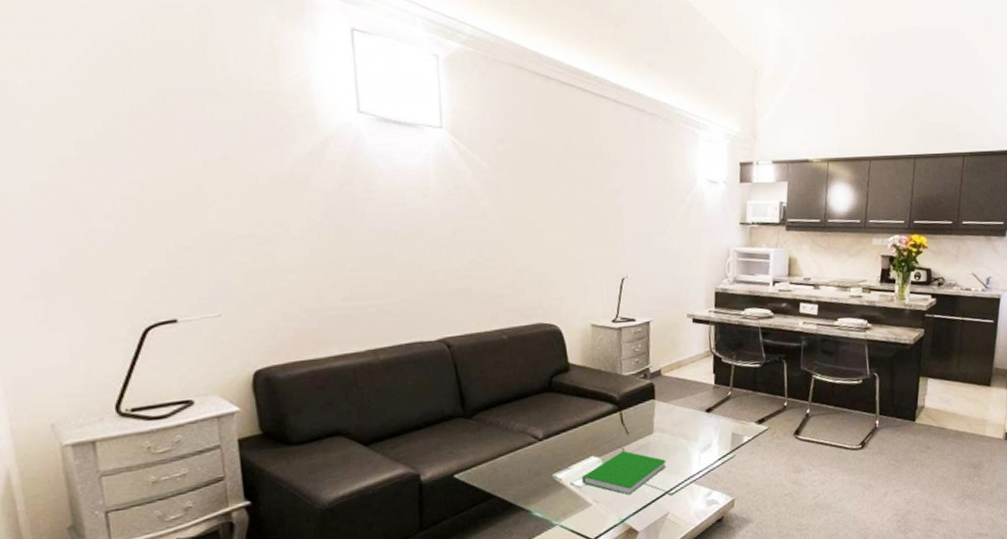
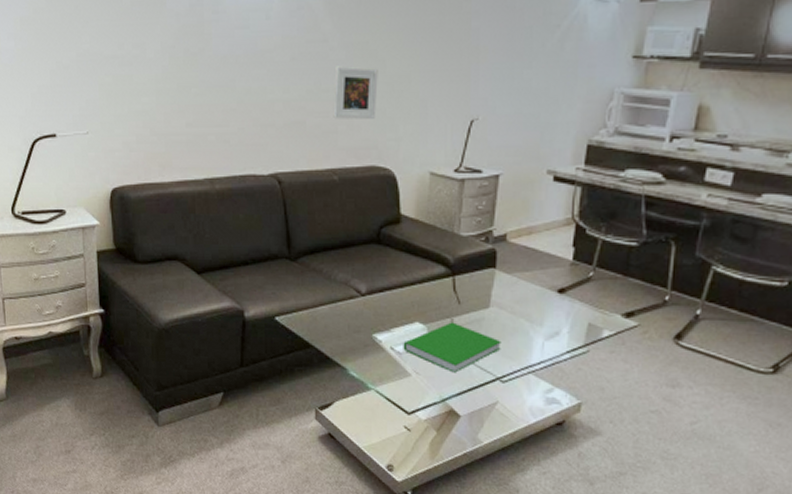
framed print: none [496,237,538,285] -> present [333,66,378,119]

